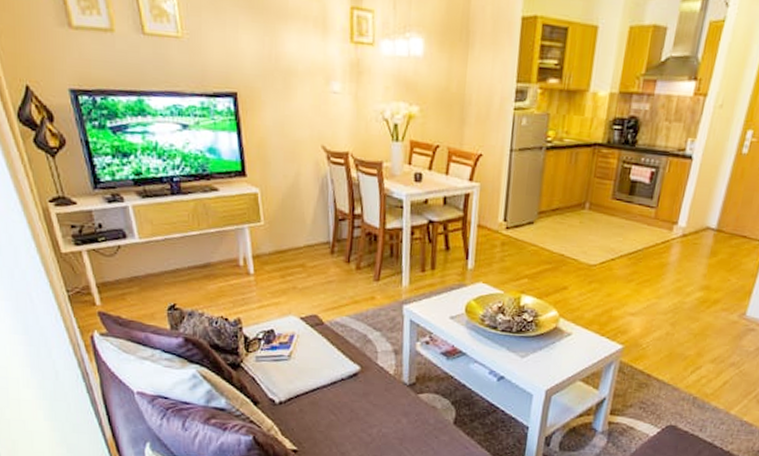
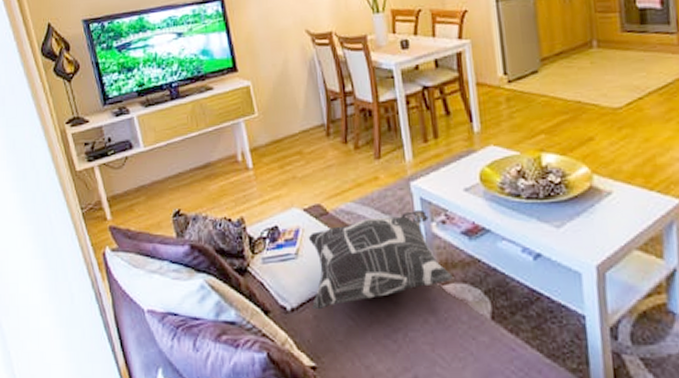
decorative pillow: none [299,329,427,405] -> present [308,209,452,310]

